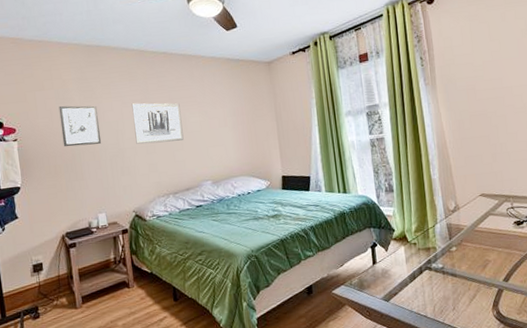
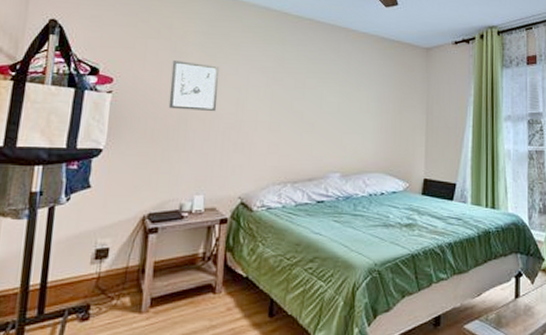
wall art: present [131,103,184,144] -> none [258,70,318,121]

